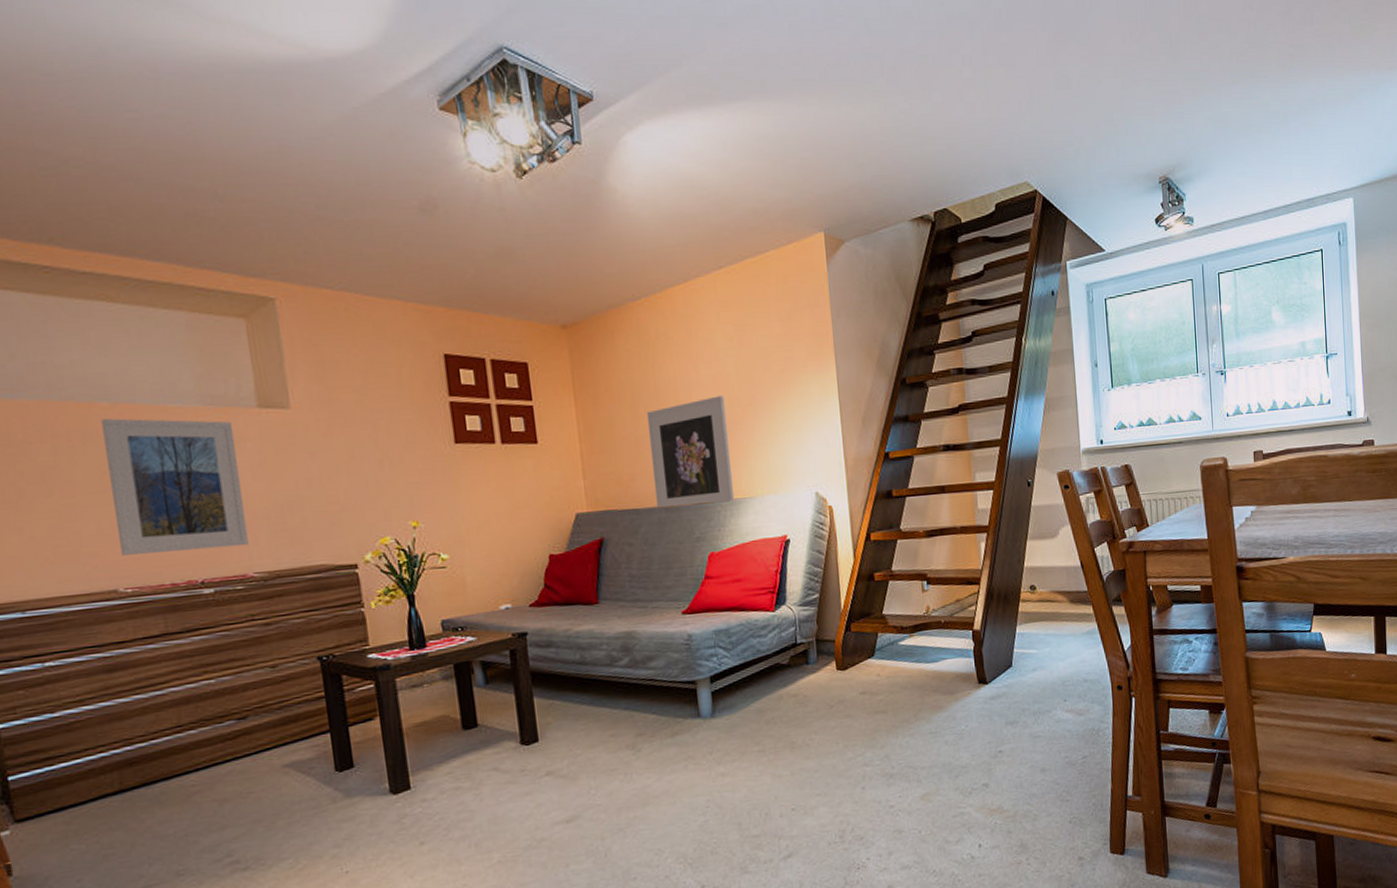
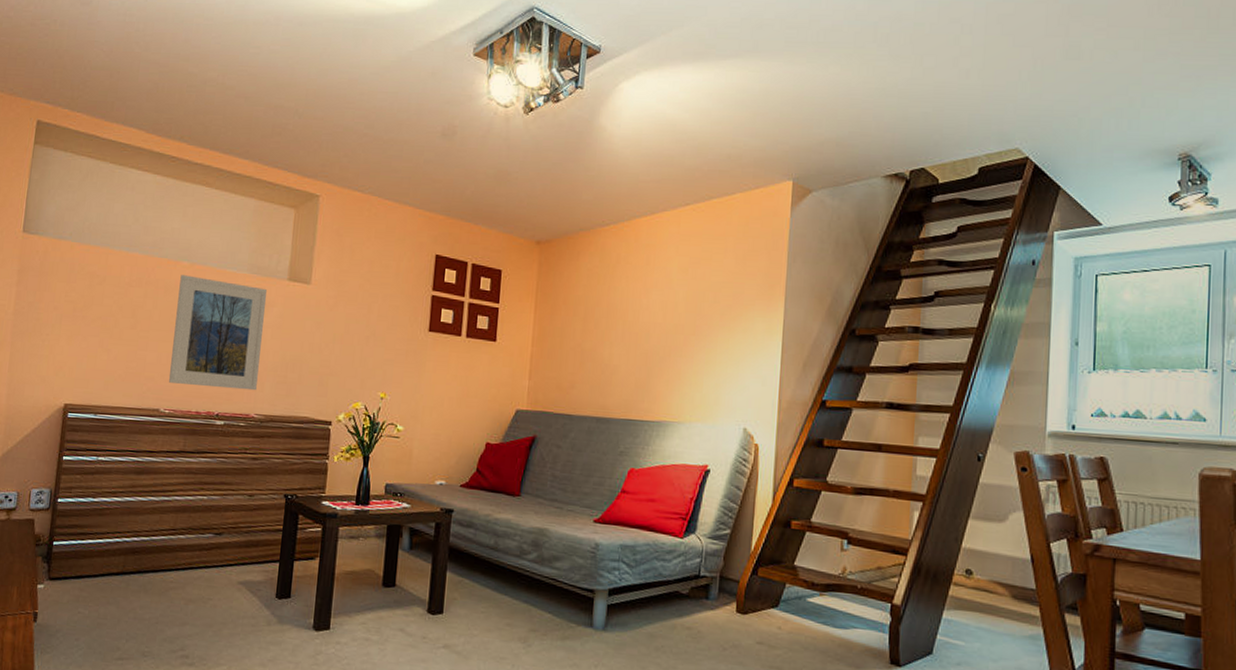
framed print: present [646,395,735,507] -> none [589,321,670,425]

